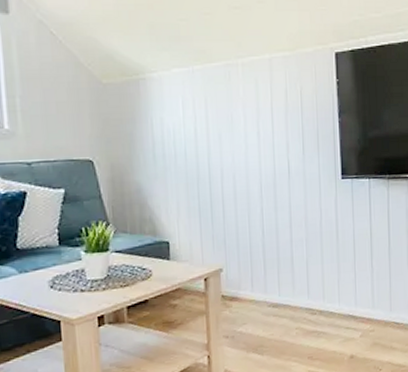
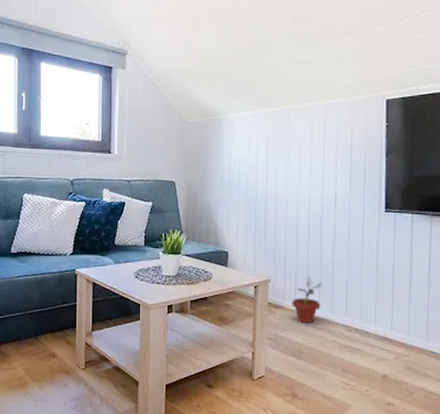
potted plant: none [249,259,282,313] -> present [292,276,323,323]

